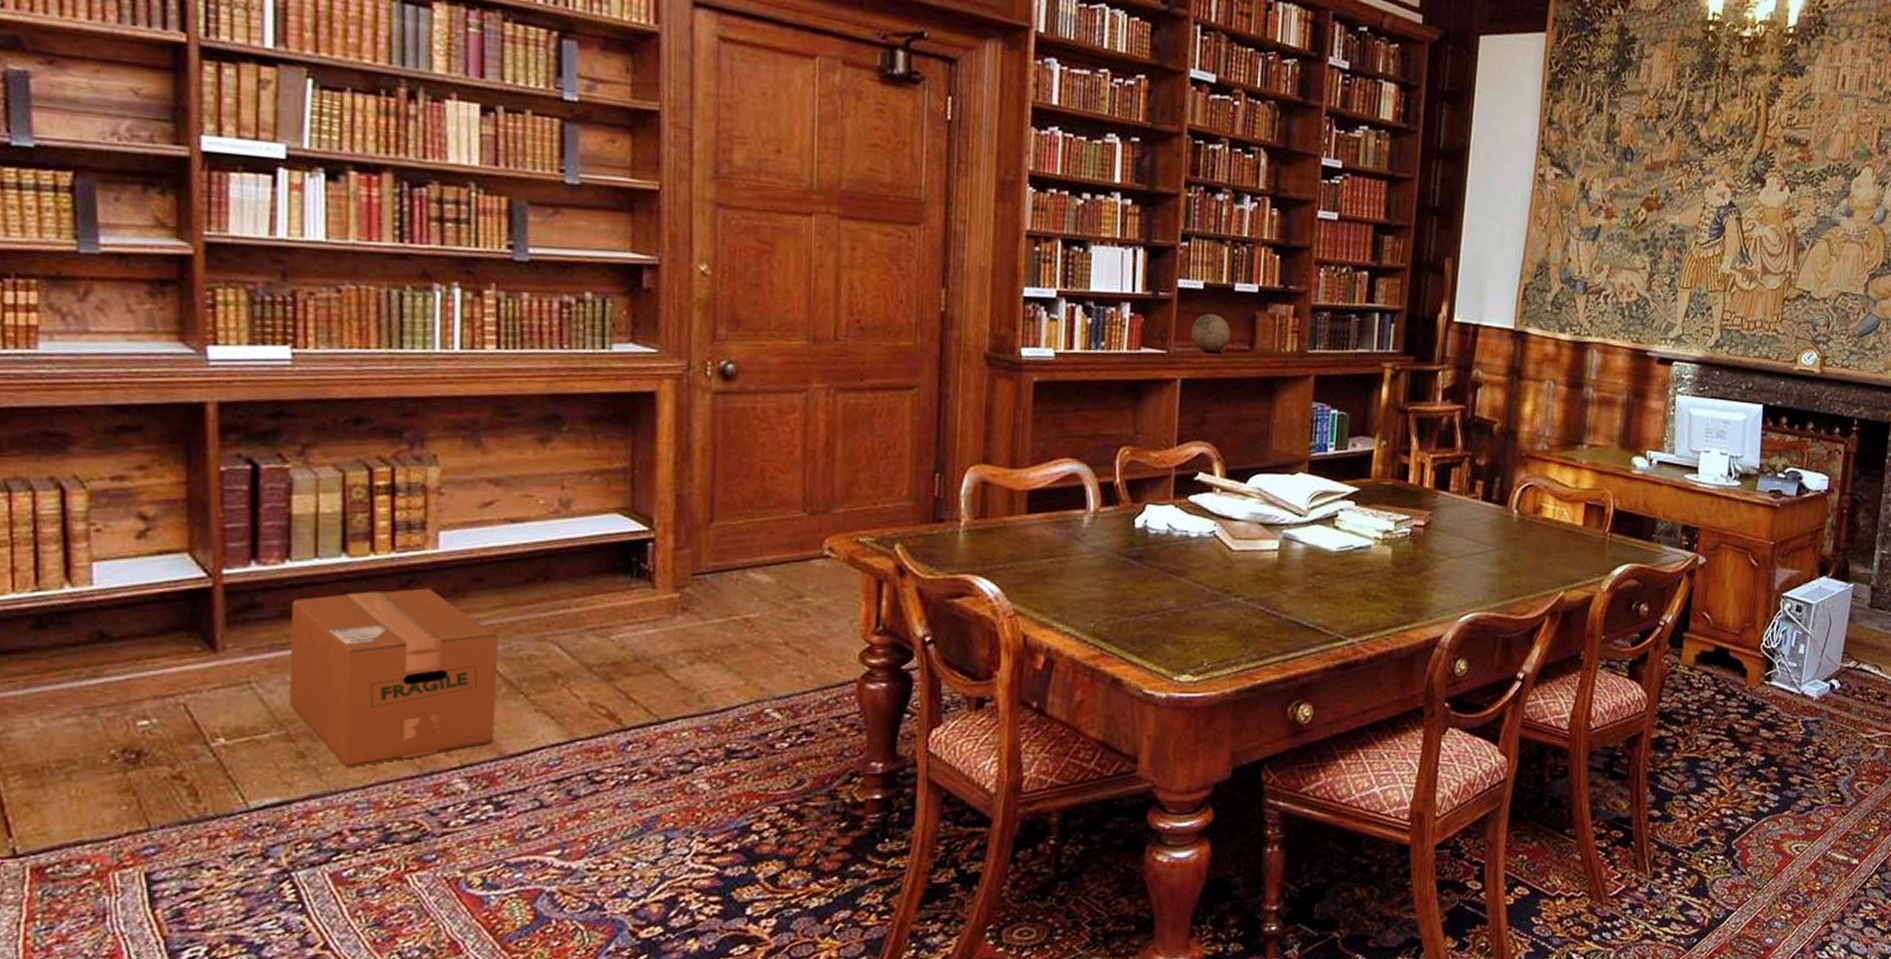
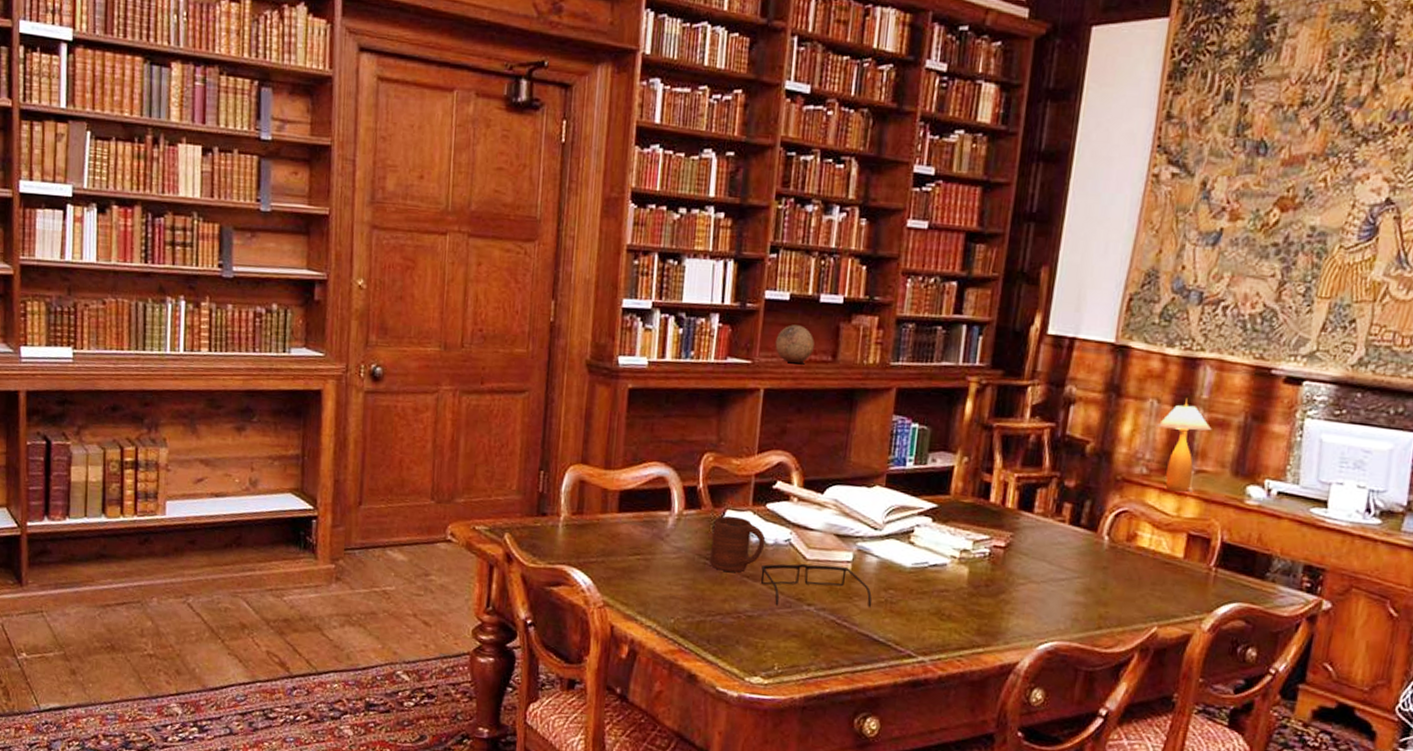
box: present [290,588,498,768] -> none [67,546,204,686]
cup: none [1131,510,1189,569] -> present [710,515,766,572]
glasses: none [1185,554,1300,600] -> present [760,563,872,608]
table lamp: none [1553,380,1601,466] -> present [1156,399,1212,494]

